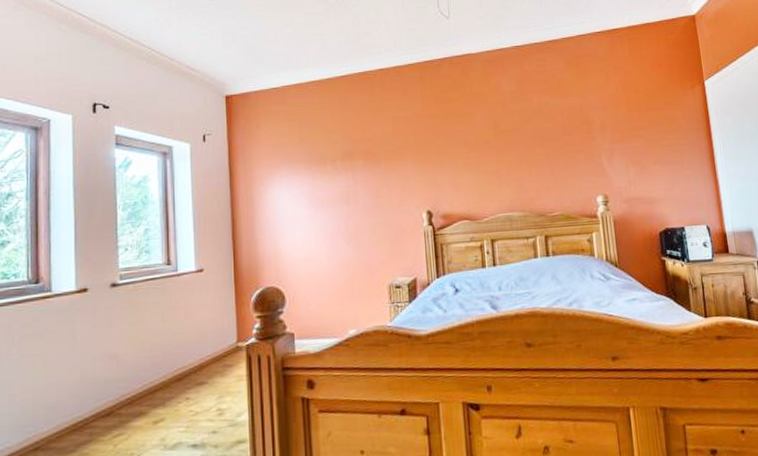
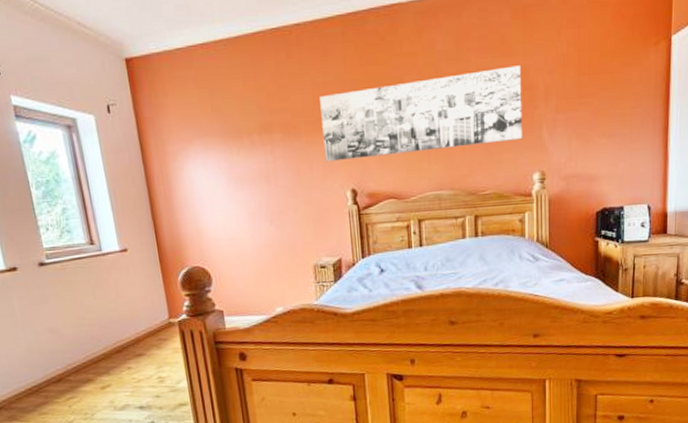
wall art: none [399,104,584,186] -> present [319,65,523,162]

